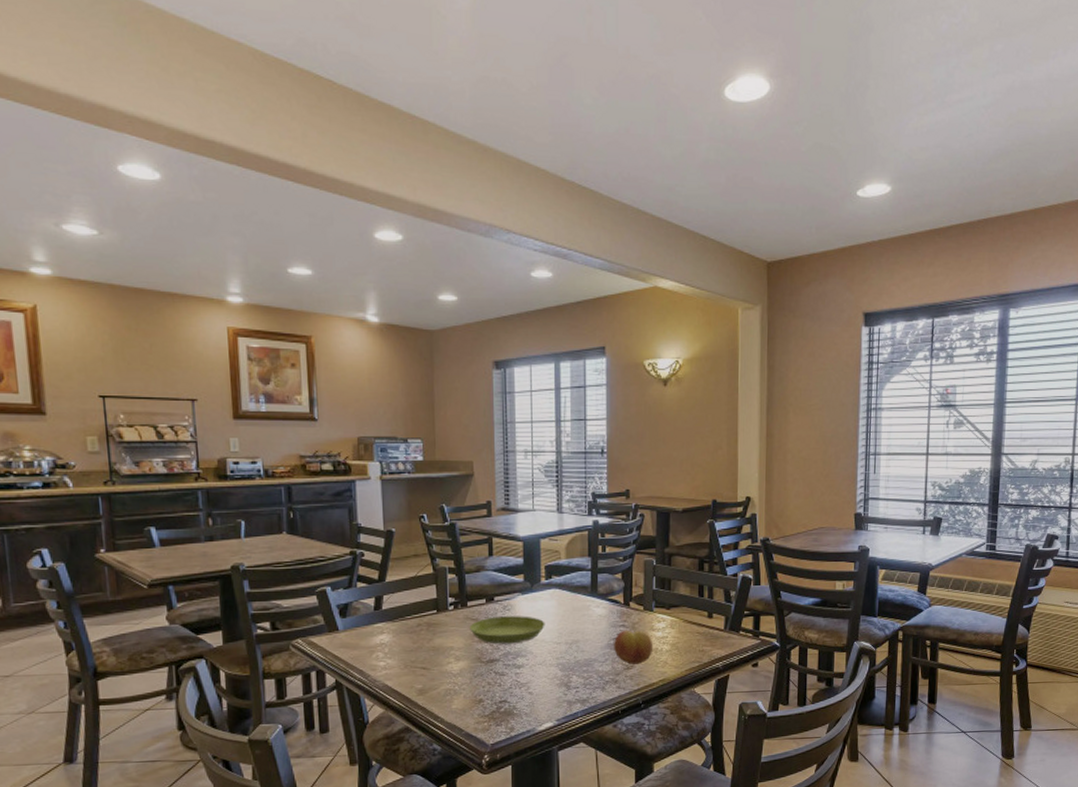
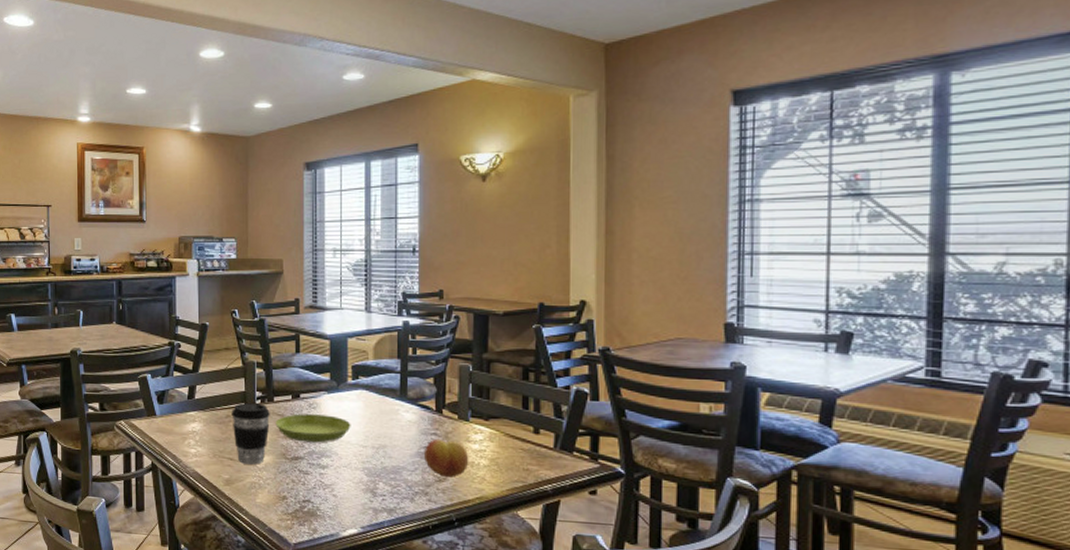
coffee cup: none [423,608,464,672] -> present [232,402,270,465]

